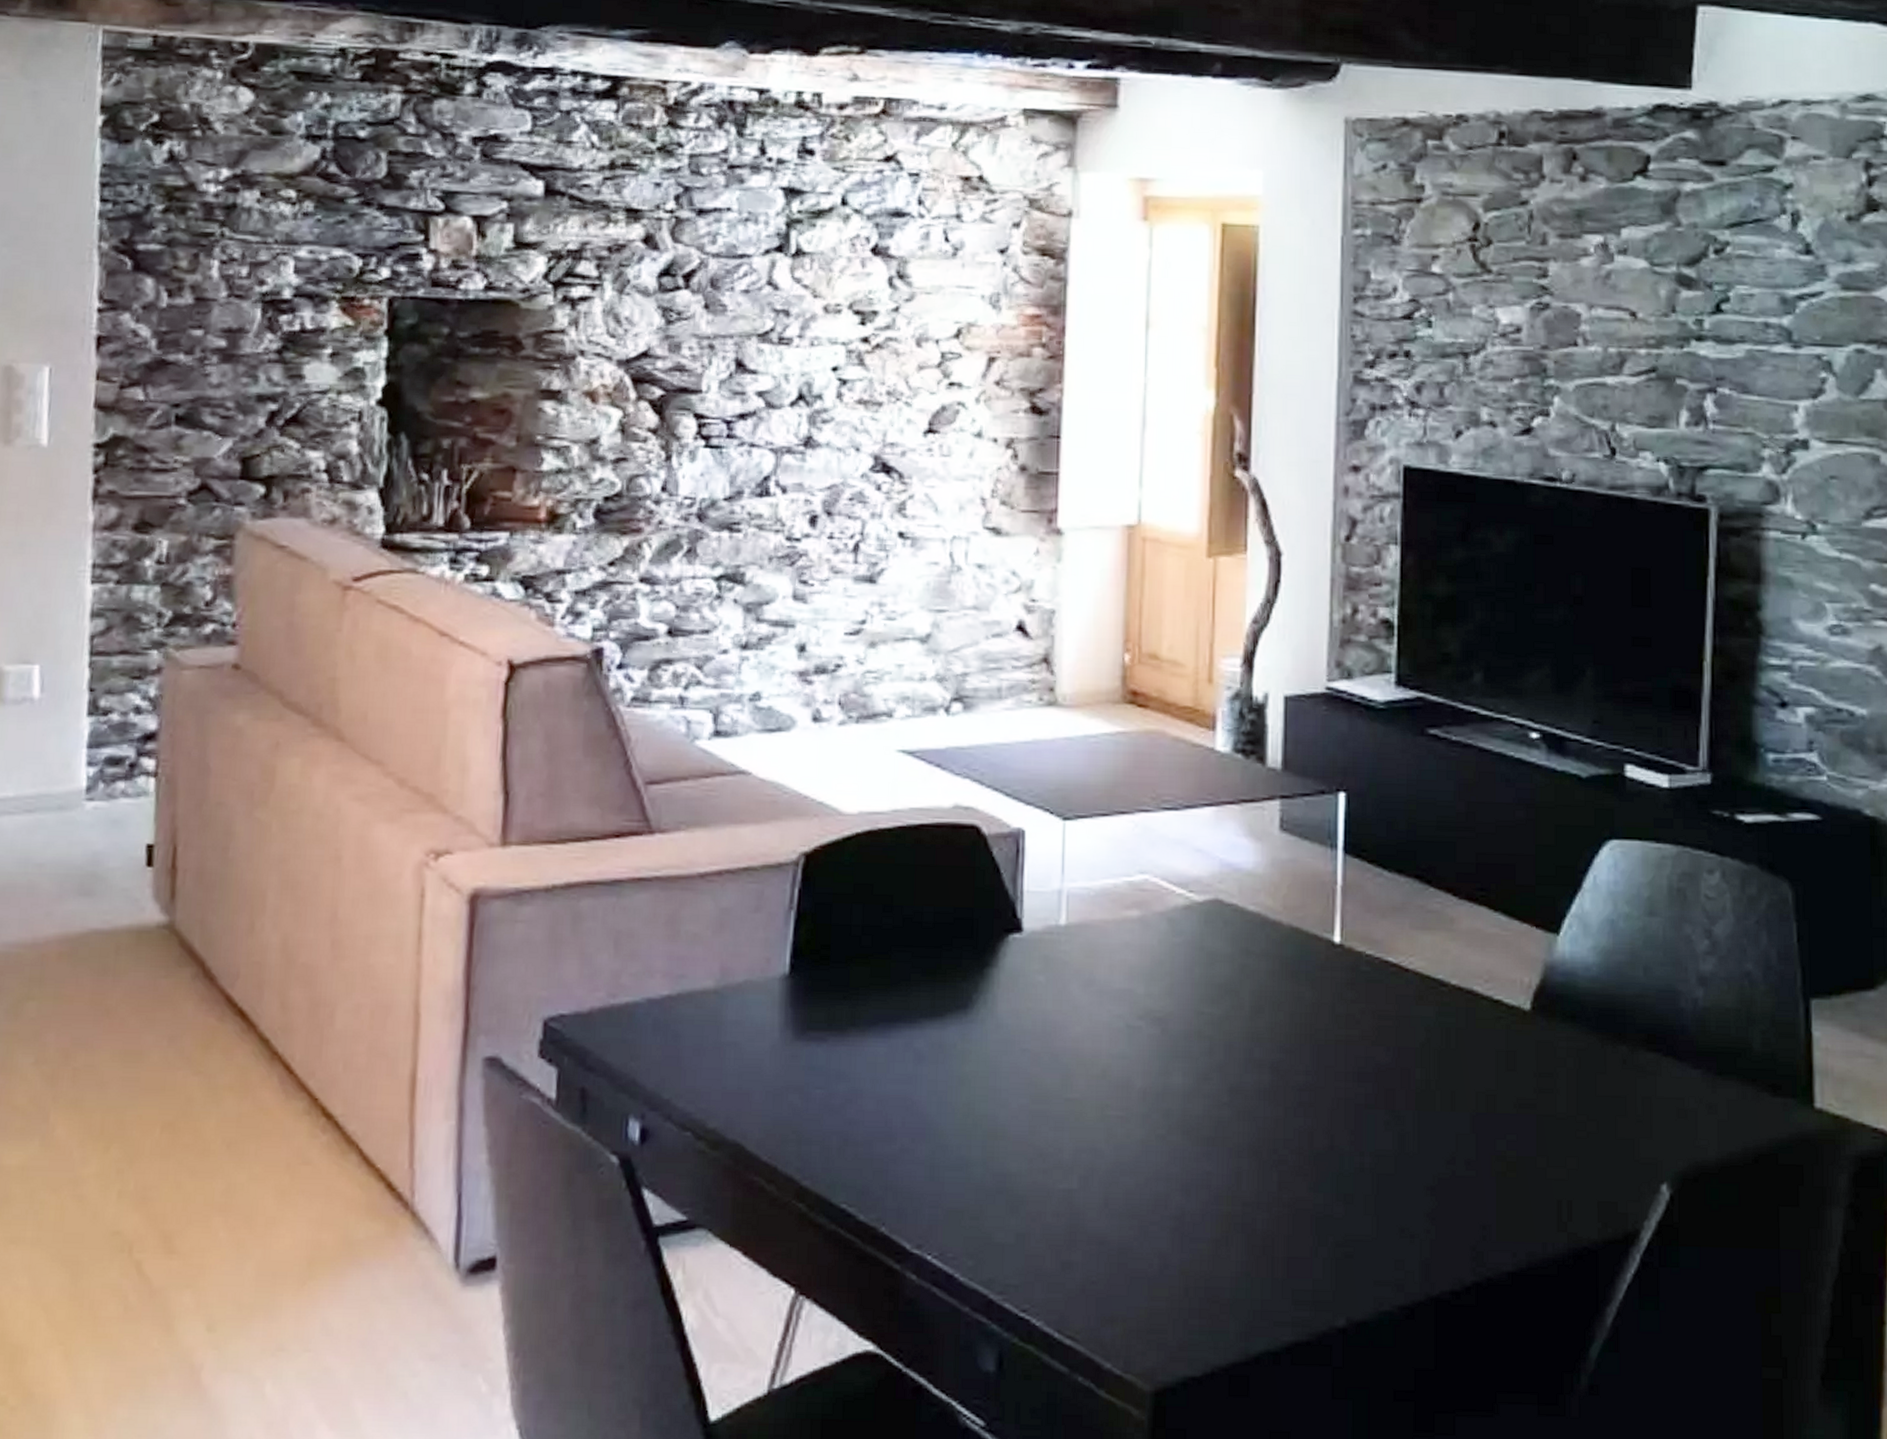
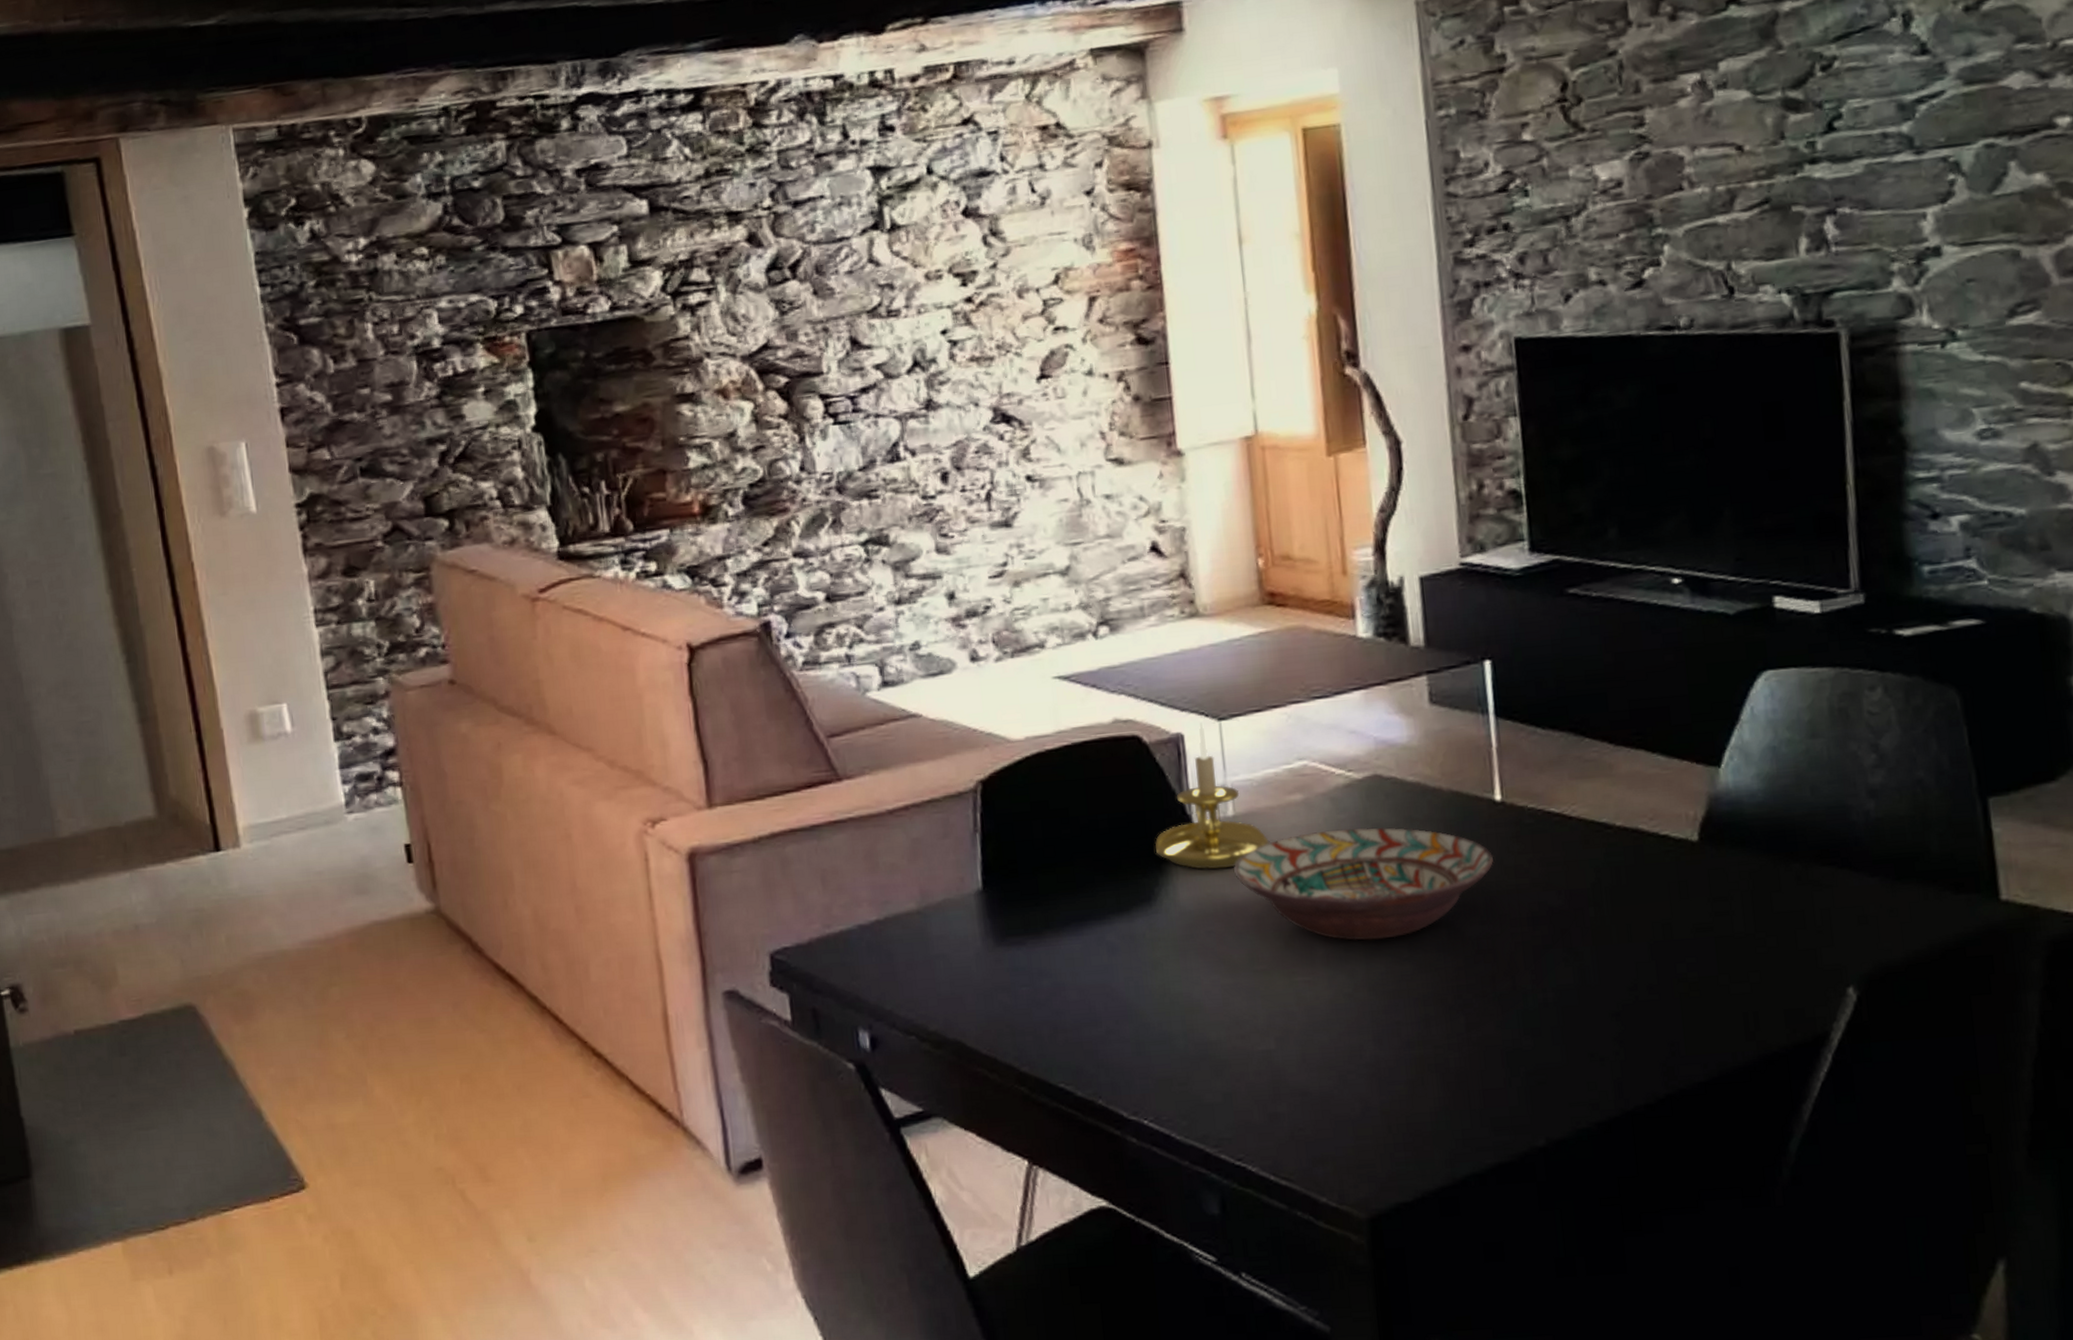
candle holder: none [979,820,1100,982] -> present [1155,722,1270,869]
decorative bowl: none [1059,953,1325,1079] -> present [1234,827,1493,941]

